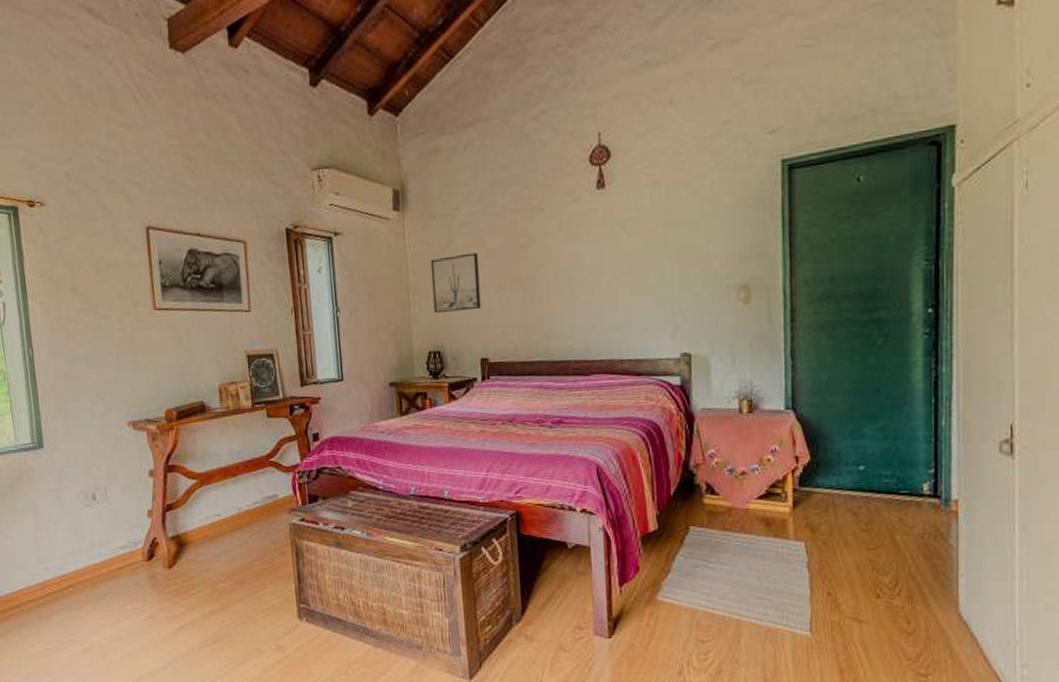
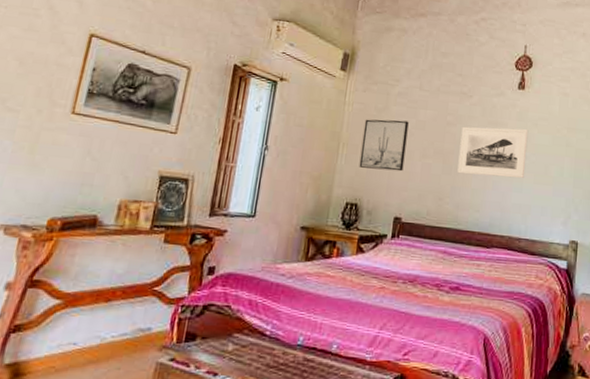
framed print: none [537,235,619,301] -> present [457,126,529,179]

